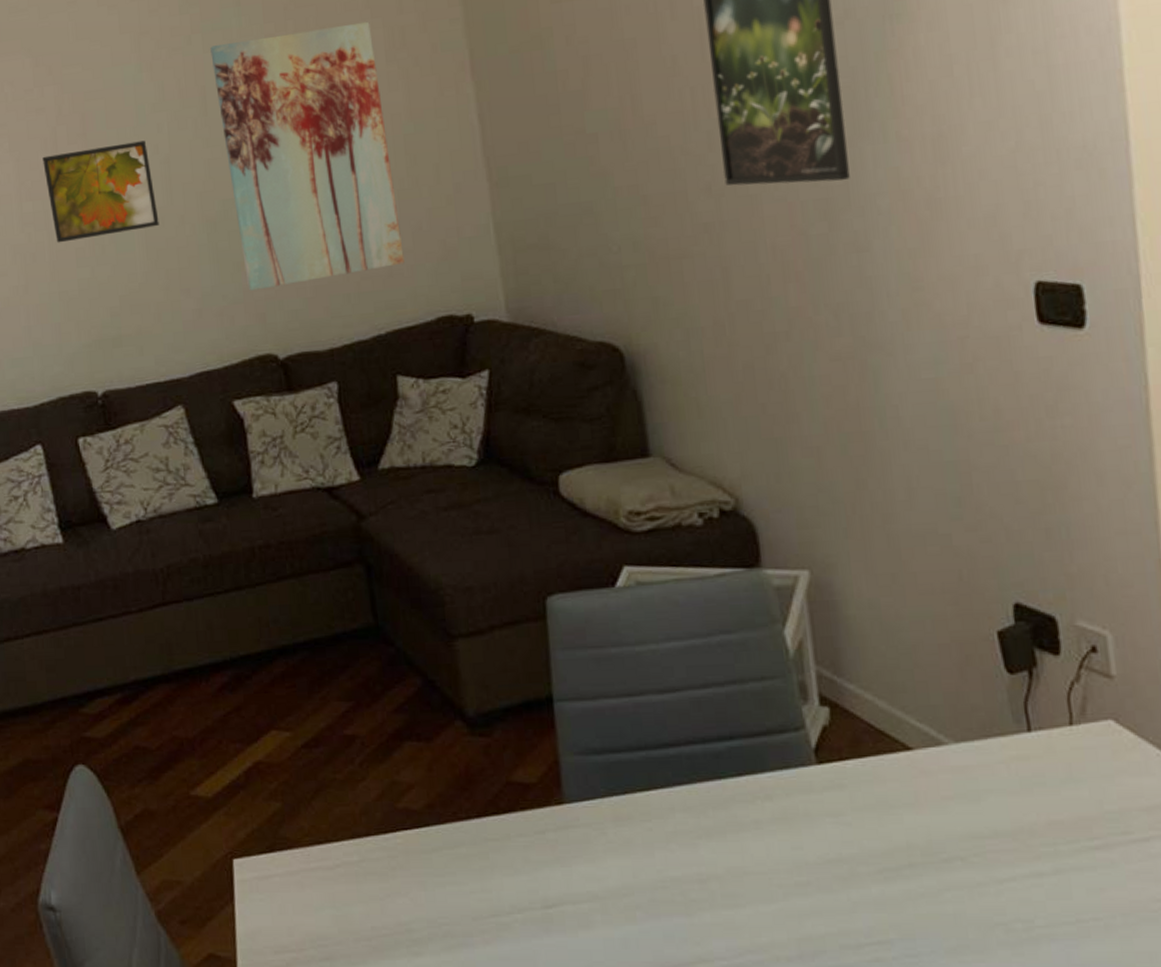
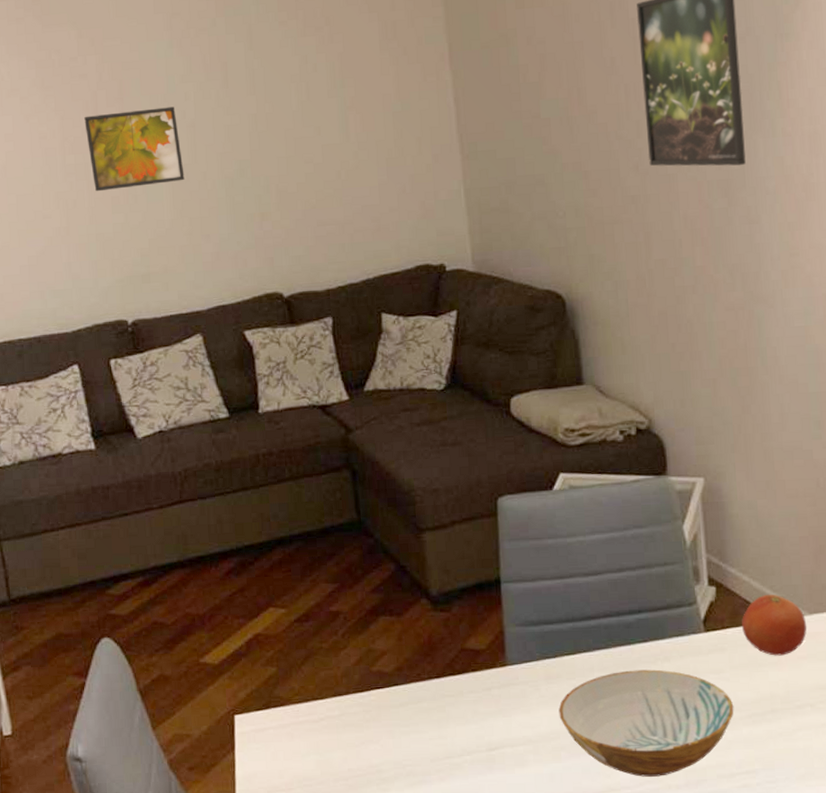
wall art: present [210,21,405,291] -> none [232,15,391,239]
bowl: none [631,810,860,945] -> present [558,669,734,777]
fruit: none [865,716,953,795] -> present [742,594,807,656]

